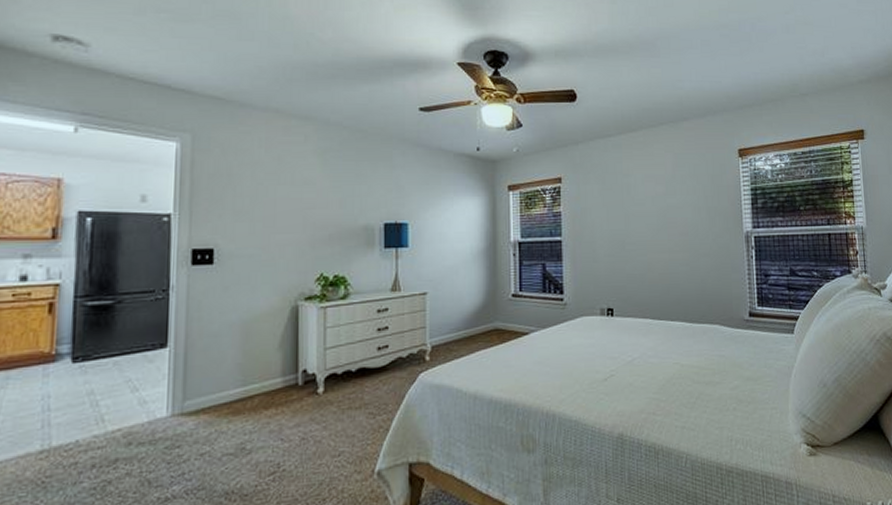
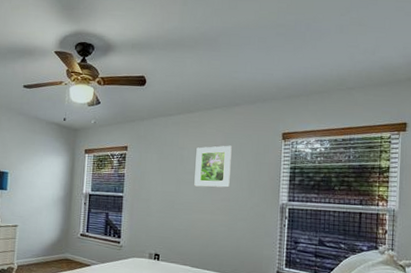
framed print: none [644,168,686,221] -> present [194,145,232,188]

